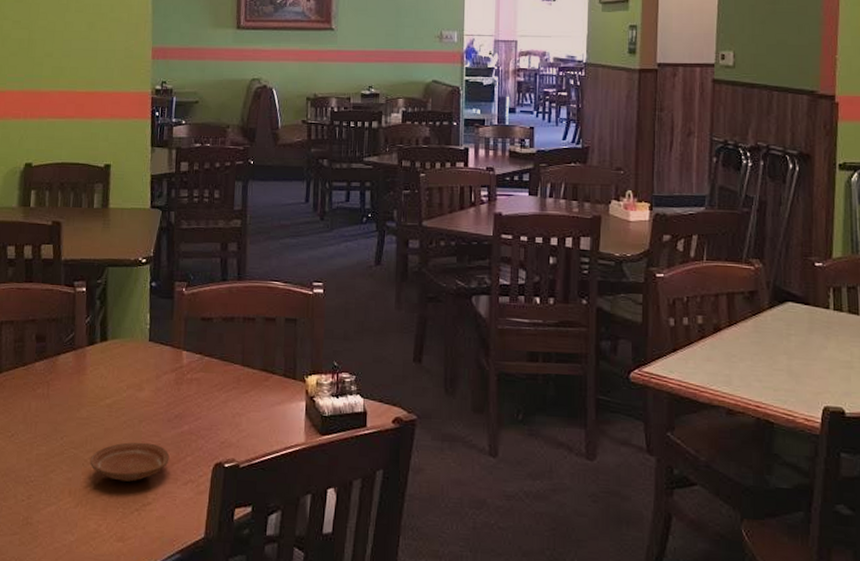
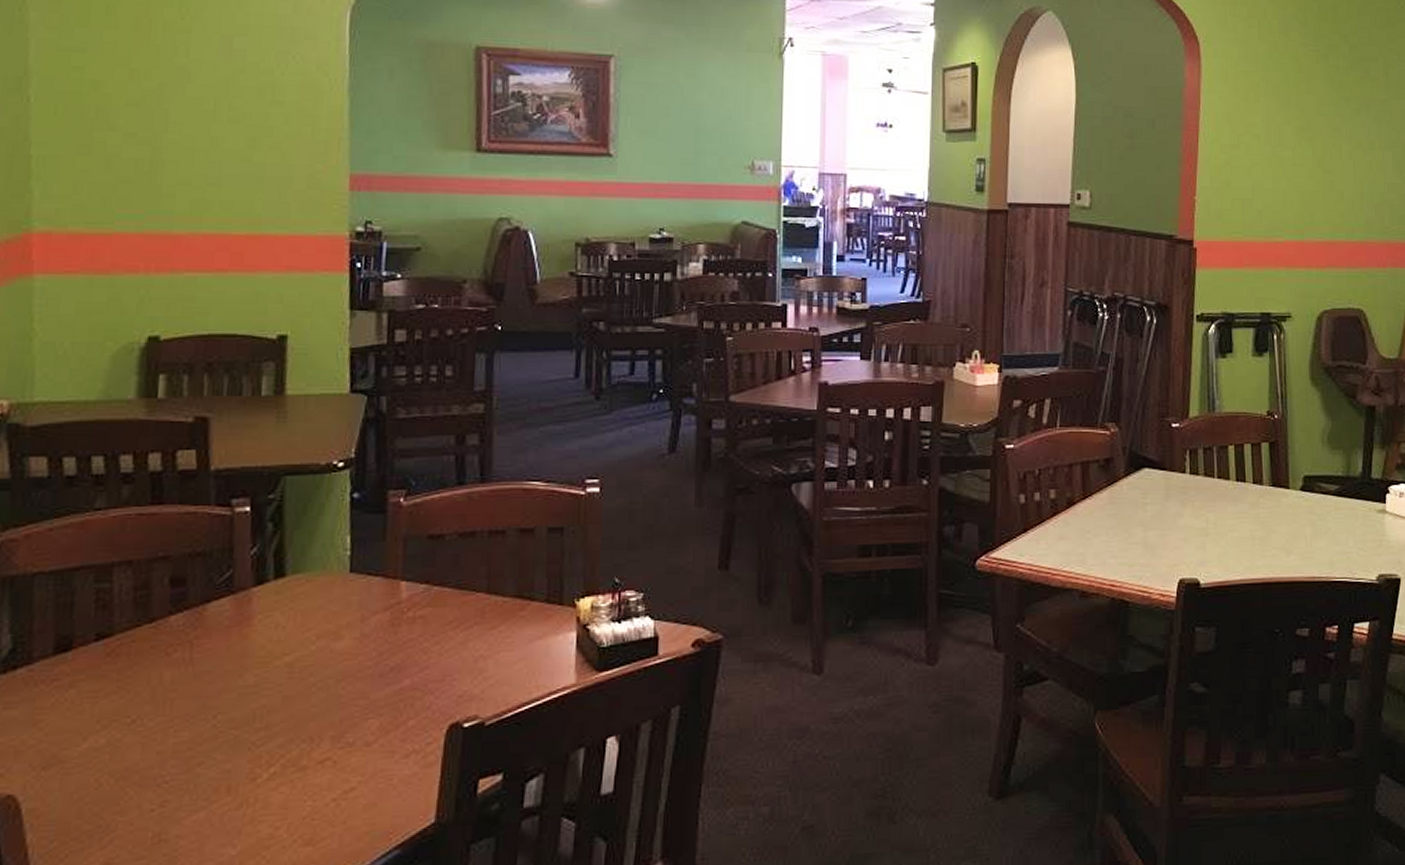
plate: present [89,442,170,482] -> none [259,708,383,765]

